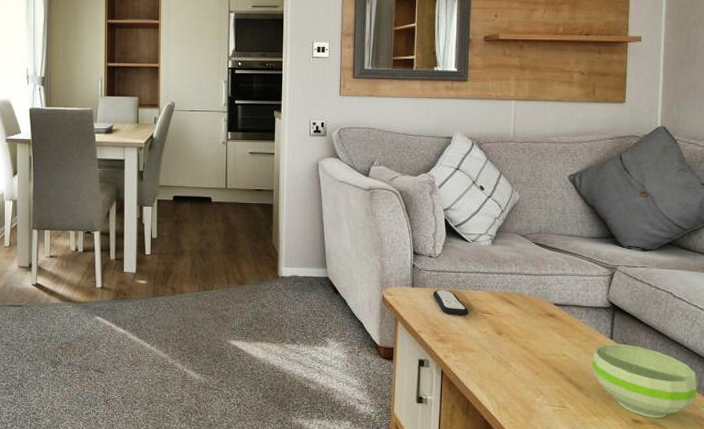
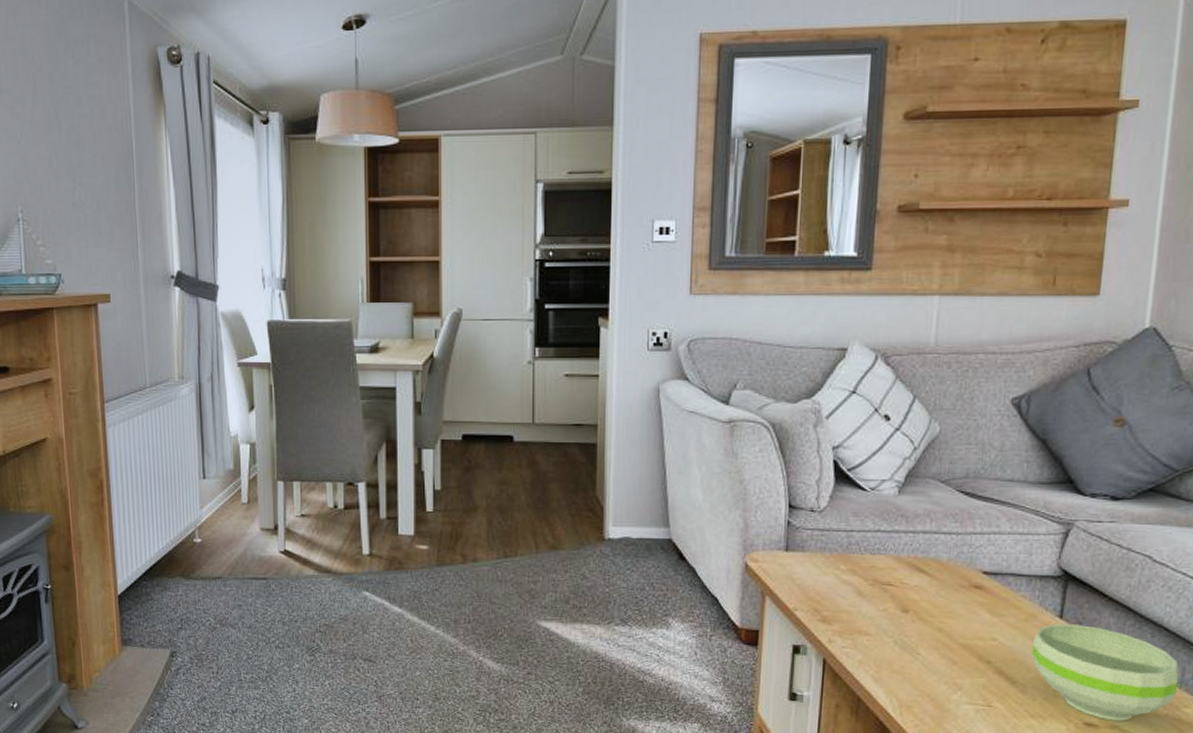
remote control: present [433,289,469,317] -> none [814,554,864,589]

